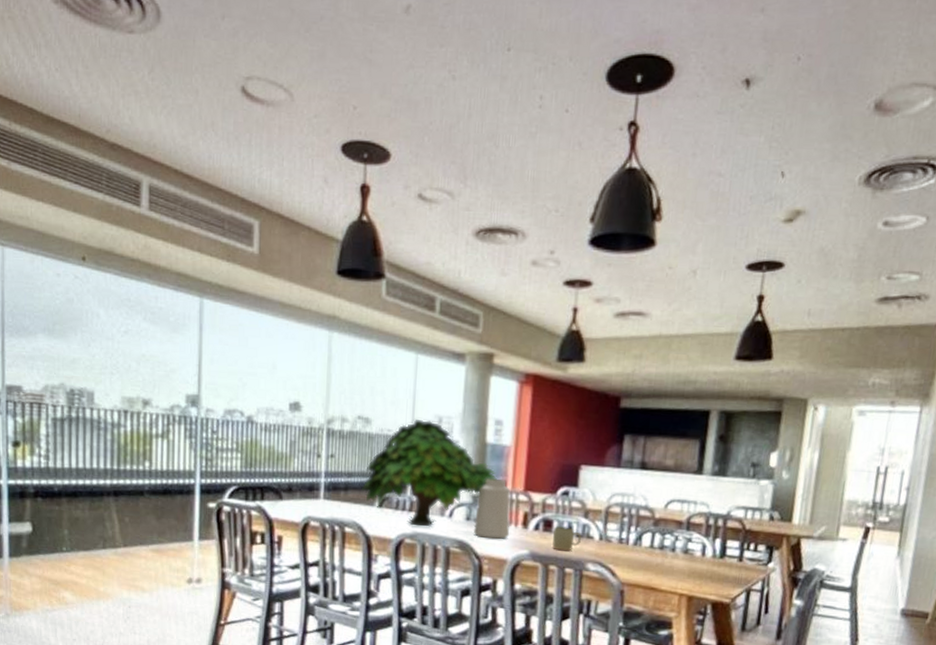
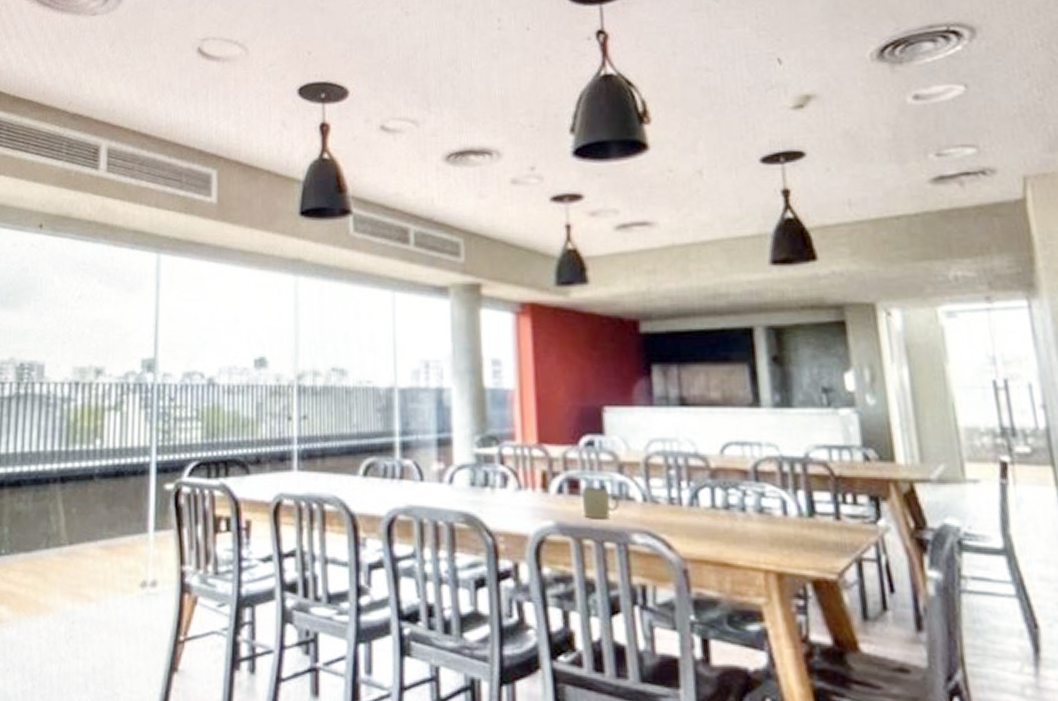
plant: present [362,418,497,527] -> none [342,365,502,498]
vase: present [473,478,511,540] -> none [480,430,527,509]

